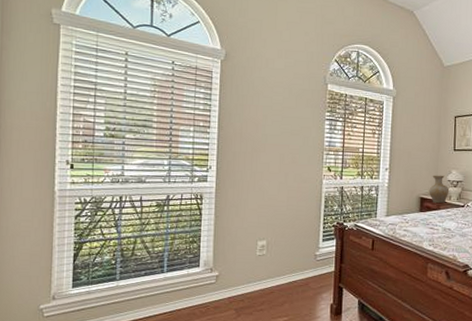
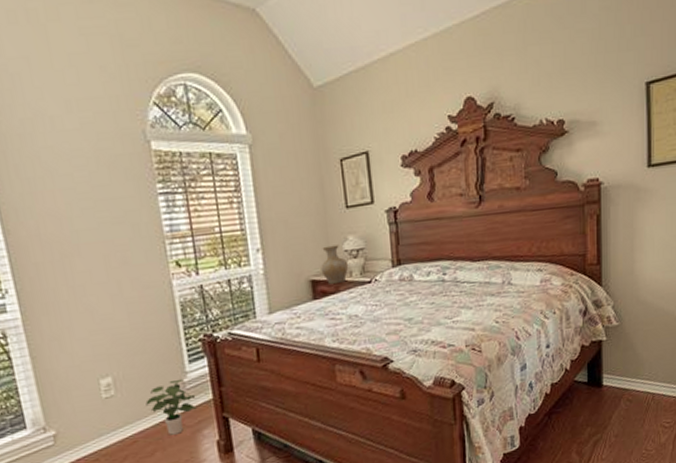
potted plant: none [286,251,322,293] -> present [145,378,198,435]

